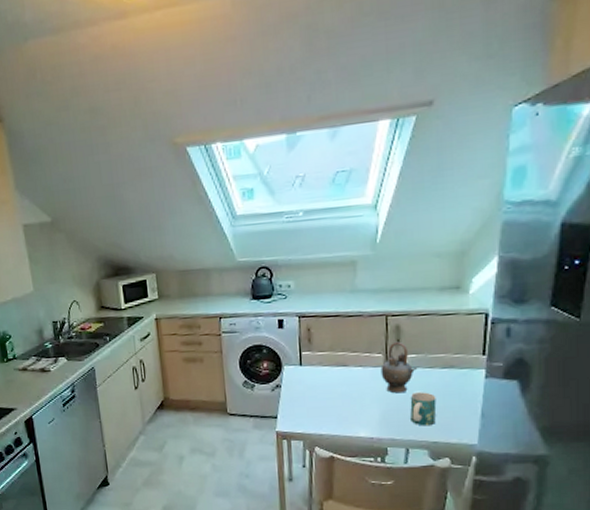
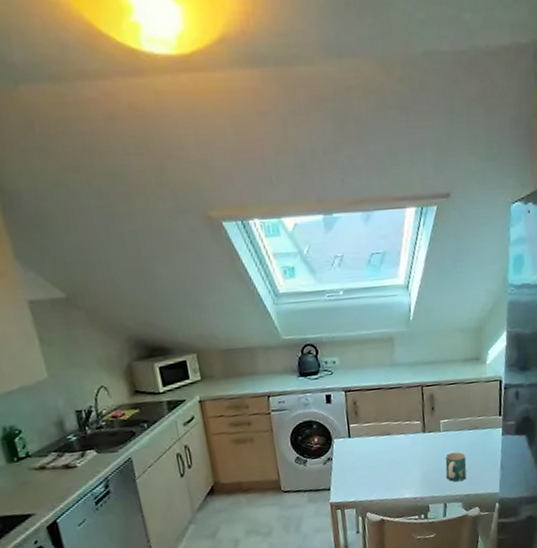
teapot: present [380,341,418,394] -> none [419,409,450,456]

